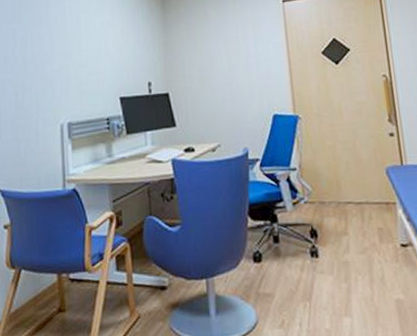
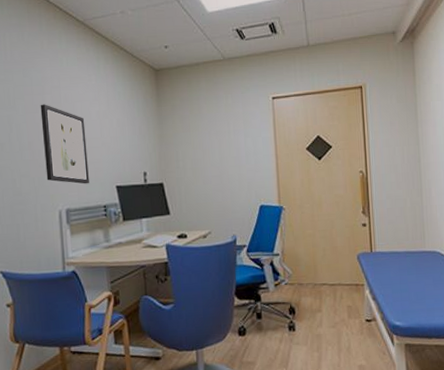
wall art: none [45,16,92,96] -> present [40,104,89,184]

